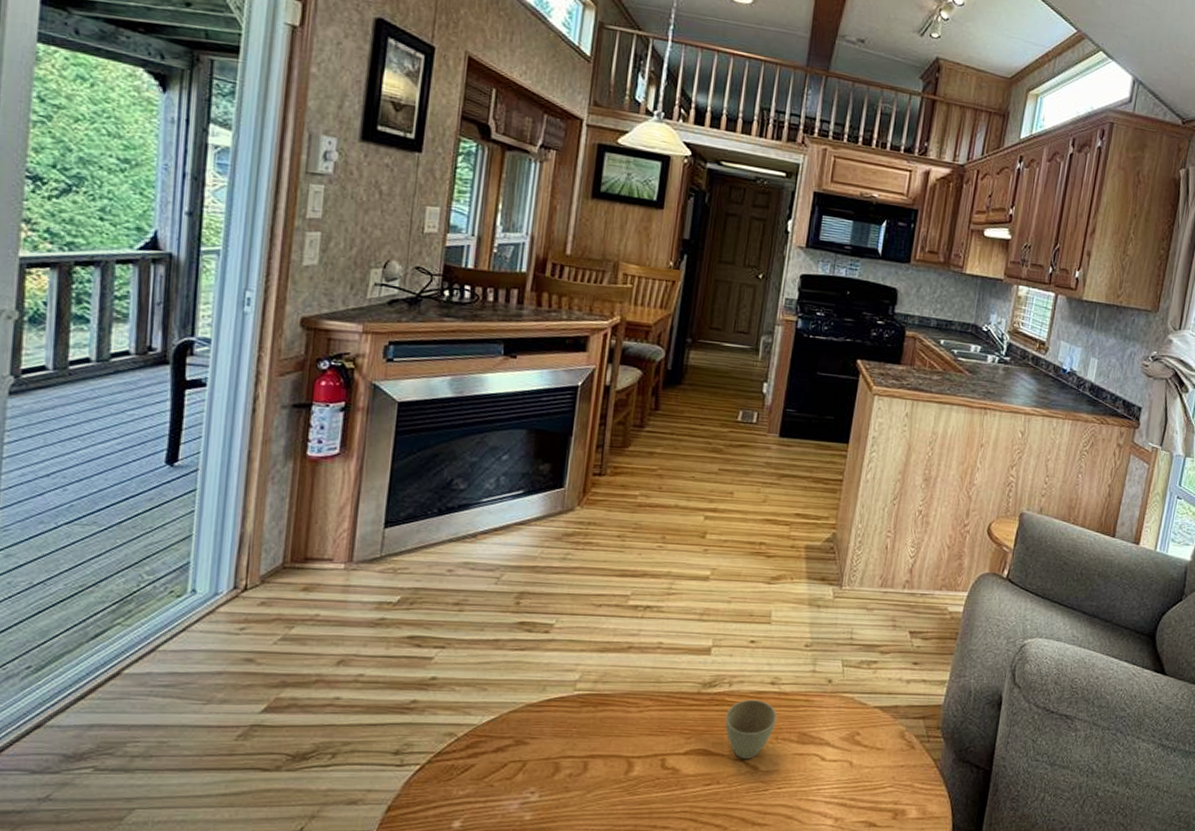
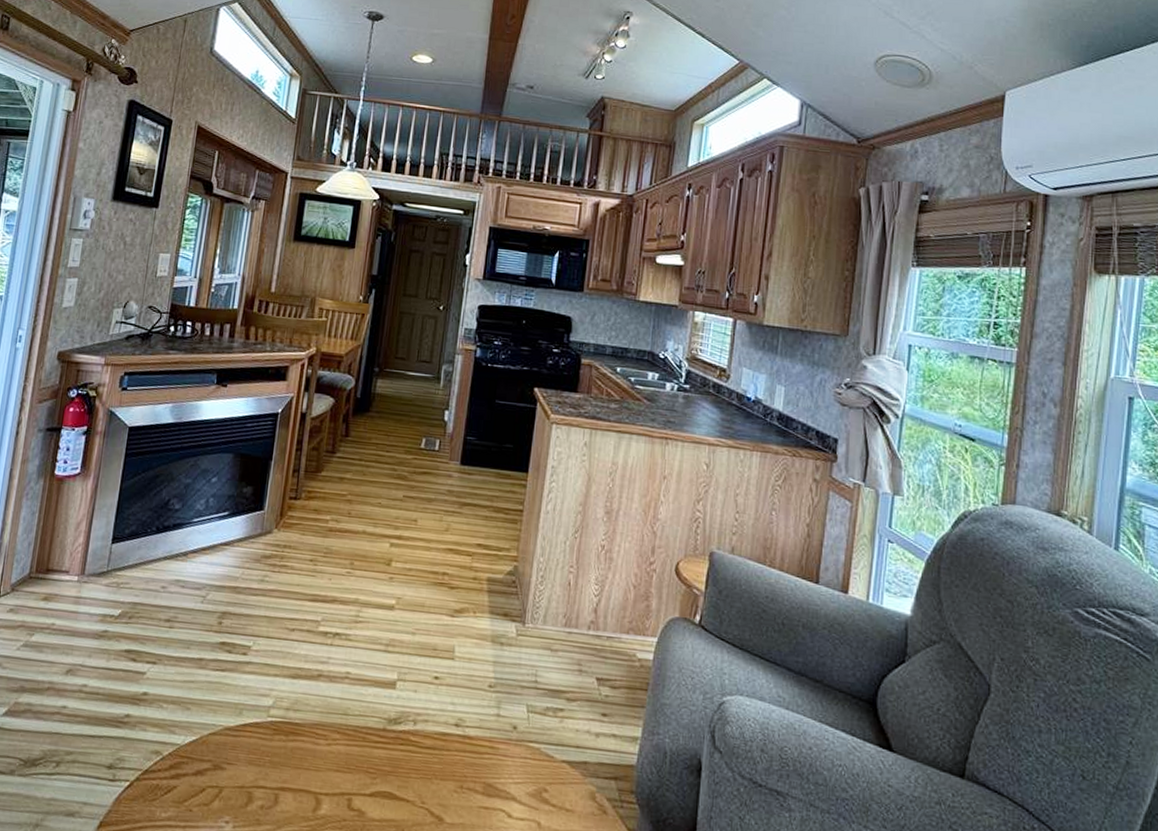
cup: present [725,699,778,759] -> none [410,740,462,808]

